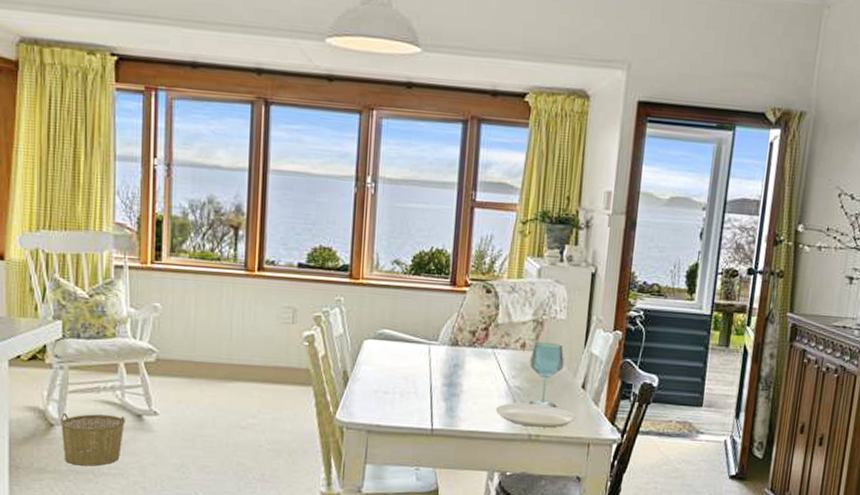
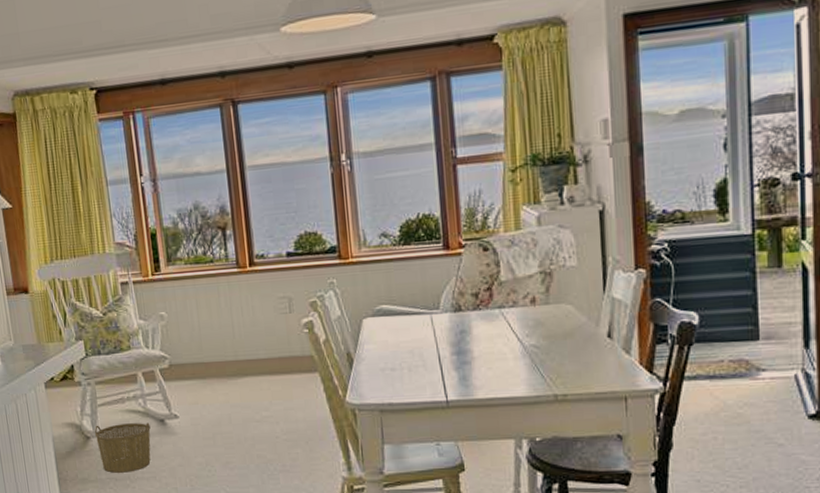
plate: present [495,402,576,428] -> none [512,360,606,387]
wine glass: present [529,341,565,407] -> none [542,293,584,363]

